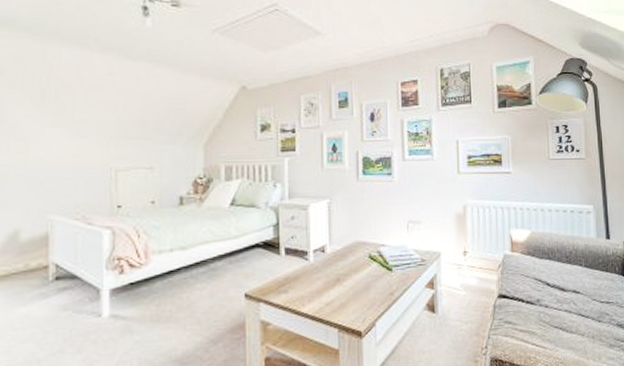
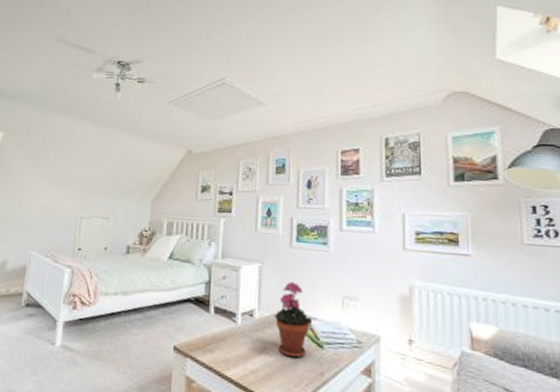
potted plant: none [345,214,382,285] -> present [274,282,313,358]

